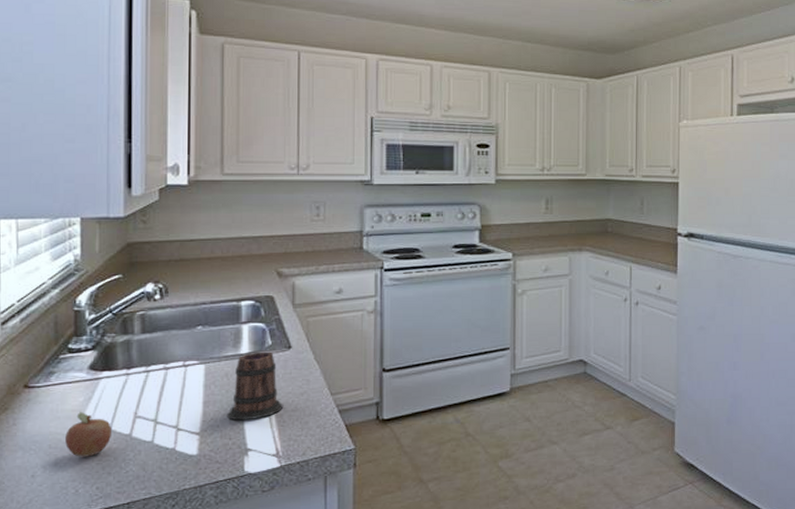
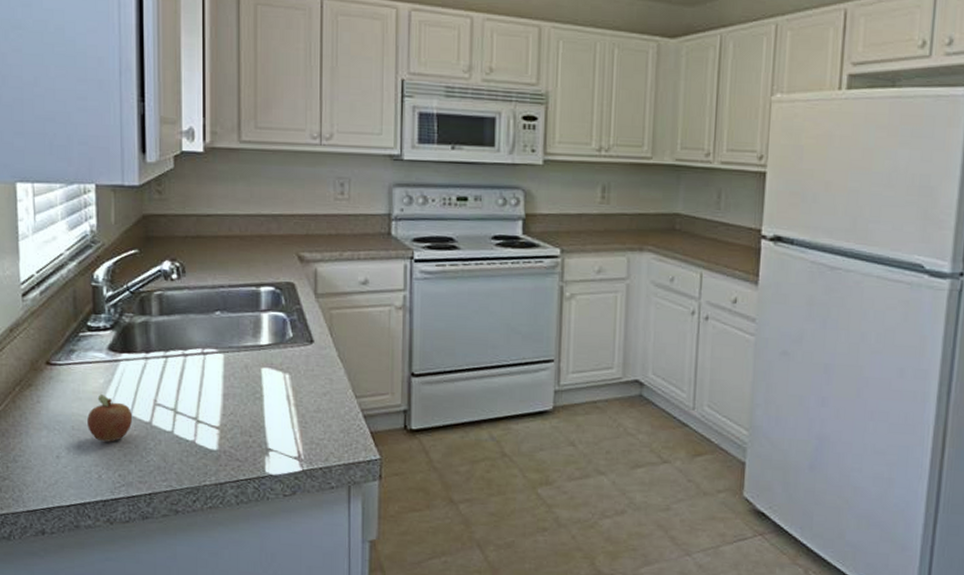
mug: present [226,351,284,421] -> none [246,344,306,418]

